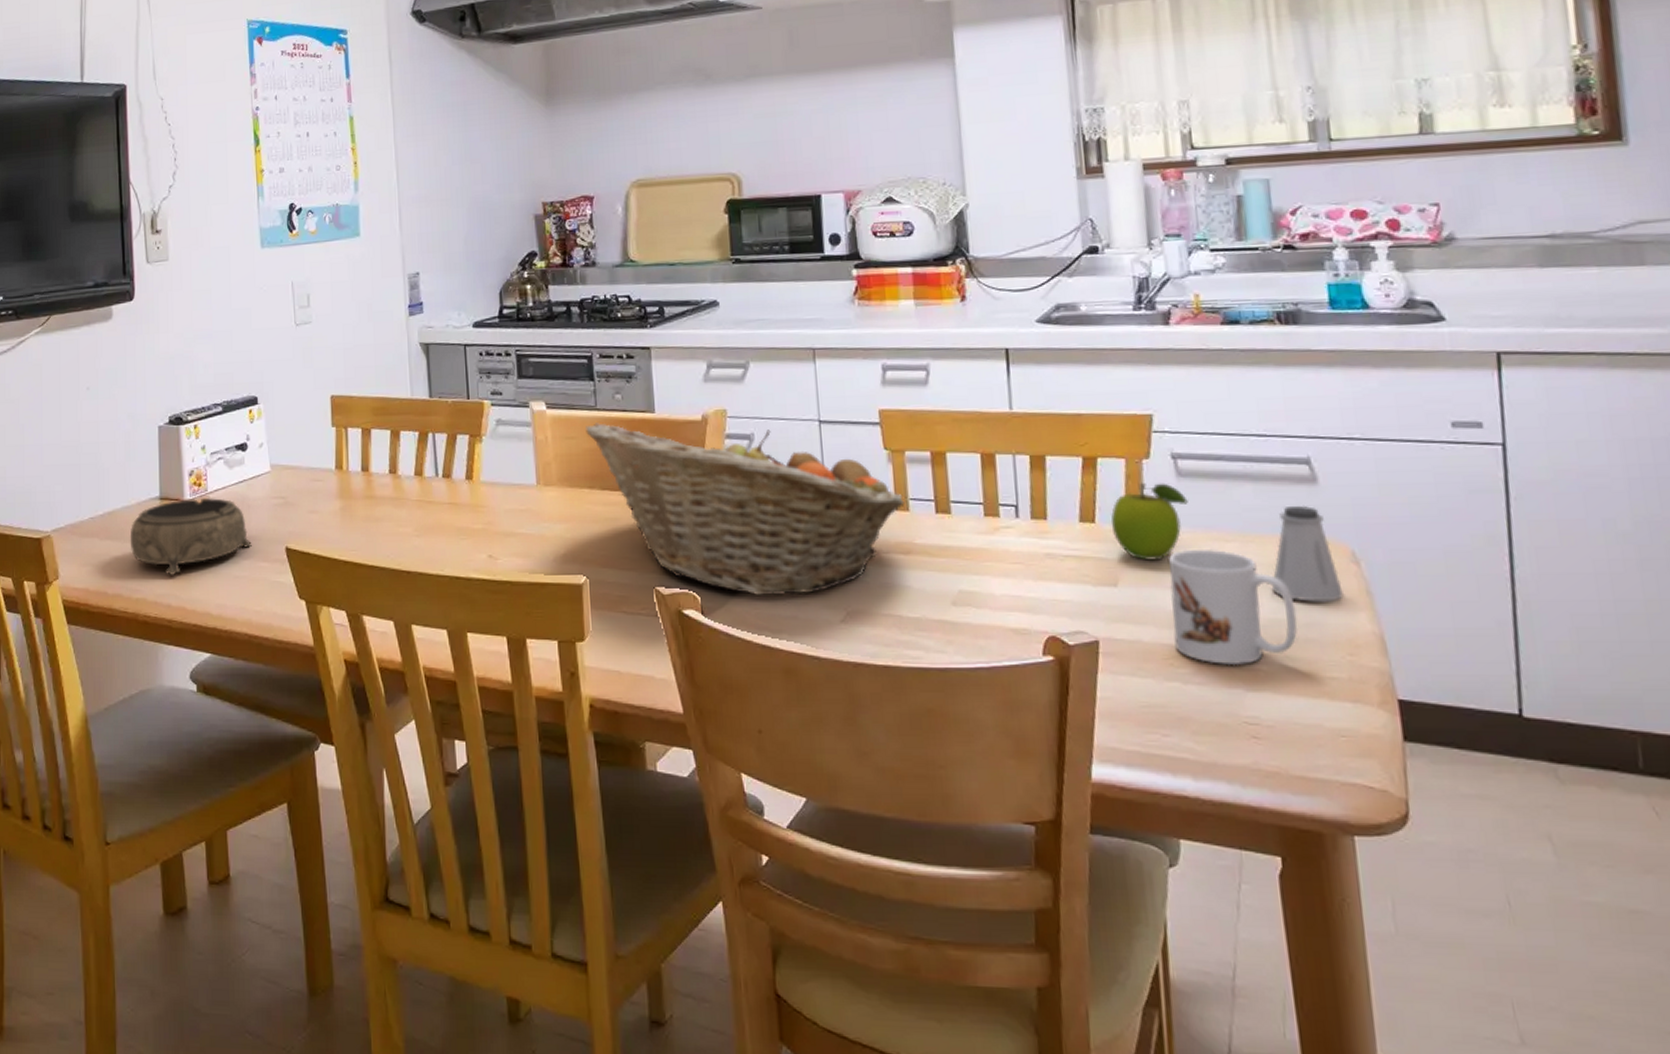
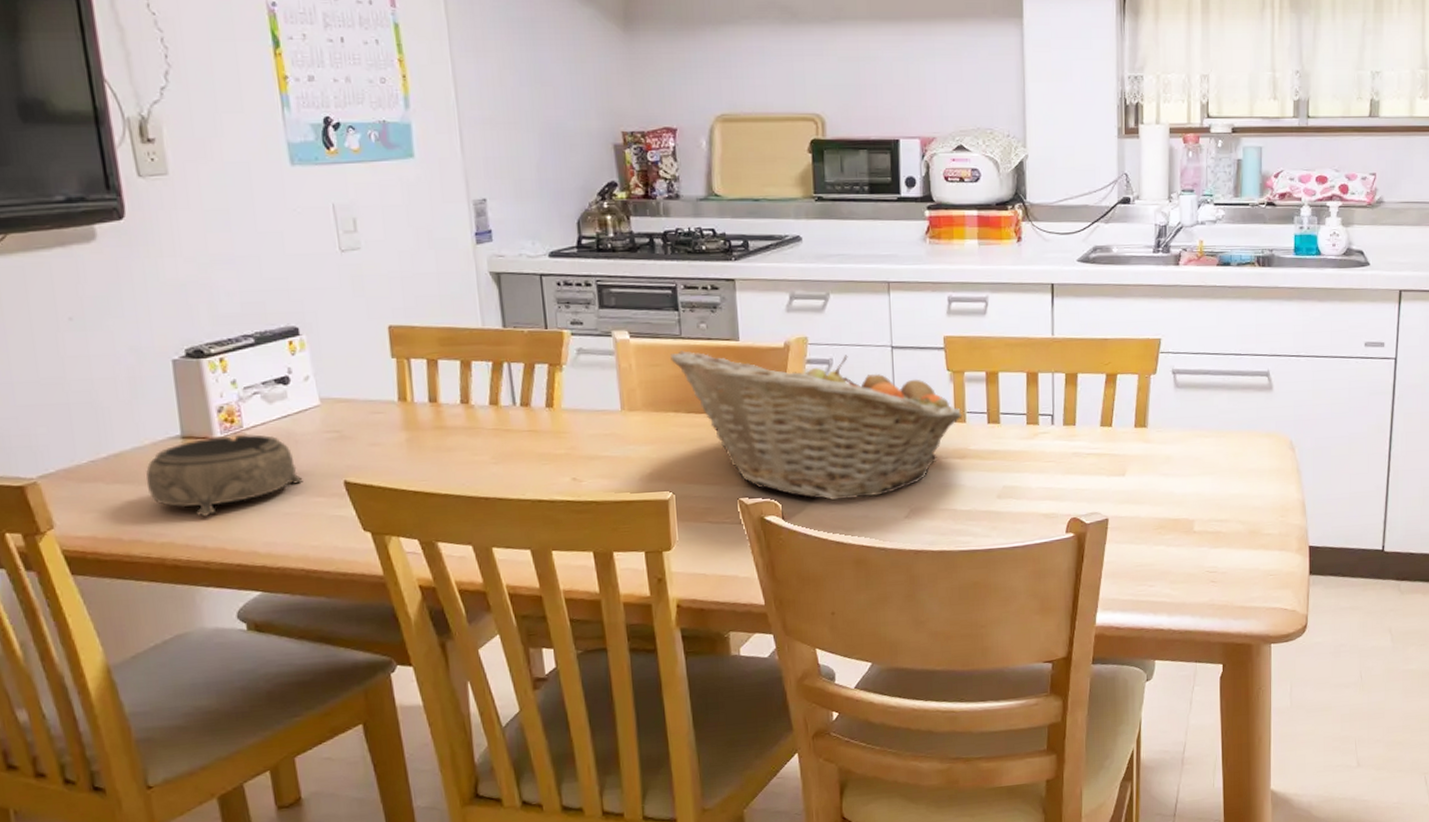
fruit: present [1110,482,1188,561] -> none [1123,393,1181,455]
mug: present [1169,548,1298,666] -> none [1162,443,1249,531]
saltshaker: present [1271,505,1344,602] -> none [1234,407,1281,480]

